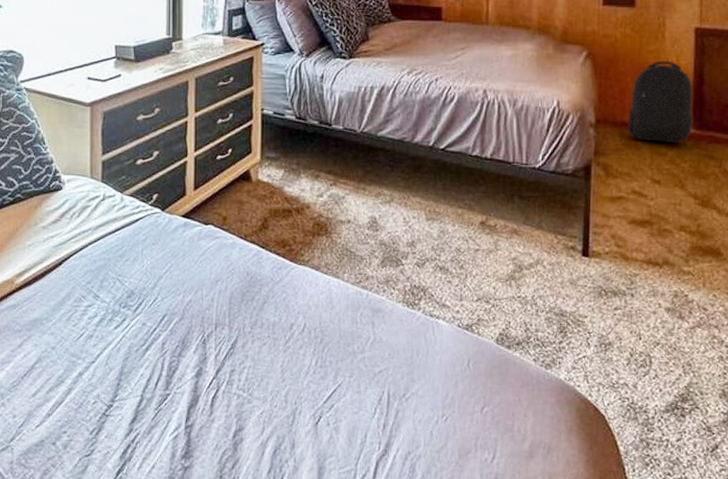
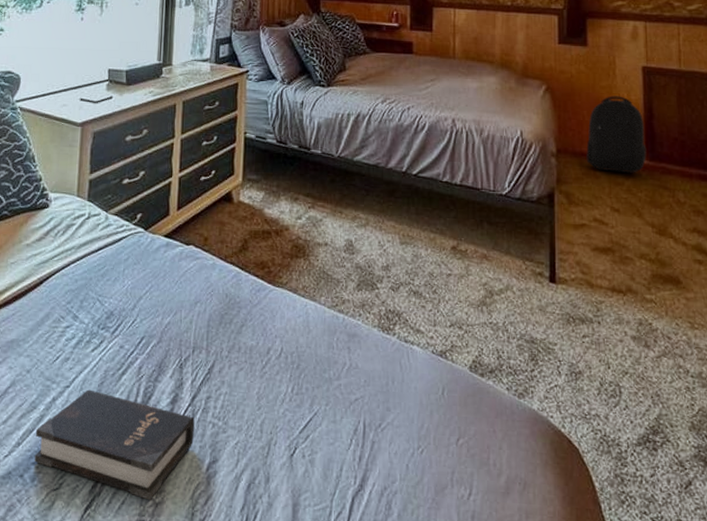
hardback book: none [64,364,220,465] -> present [34,389,195,500]

